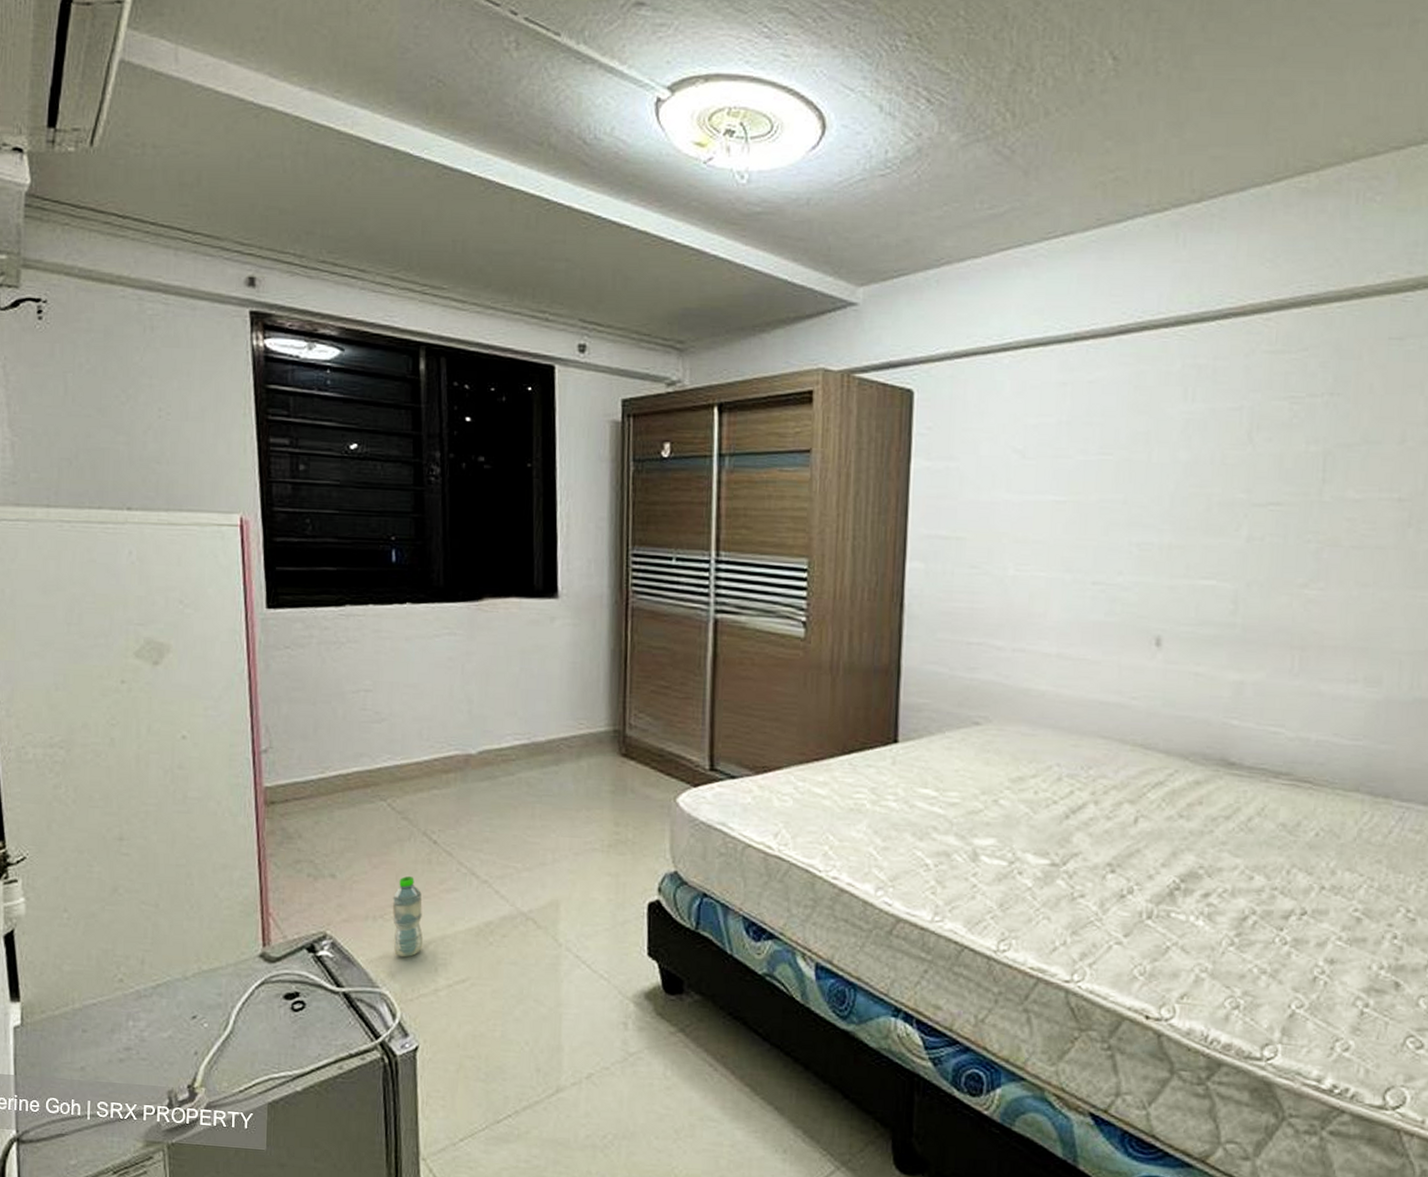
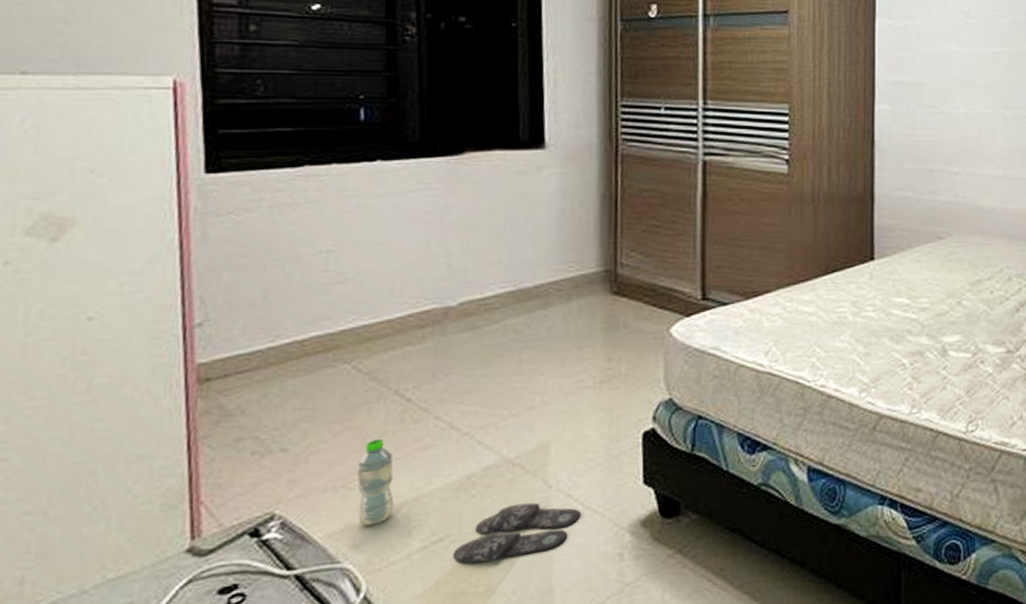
slippers: none [473,957,588,1010] -> present [453,502,581,565]

